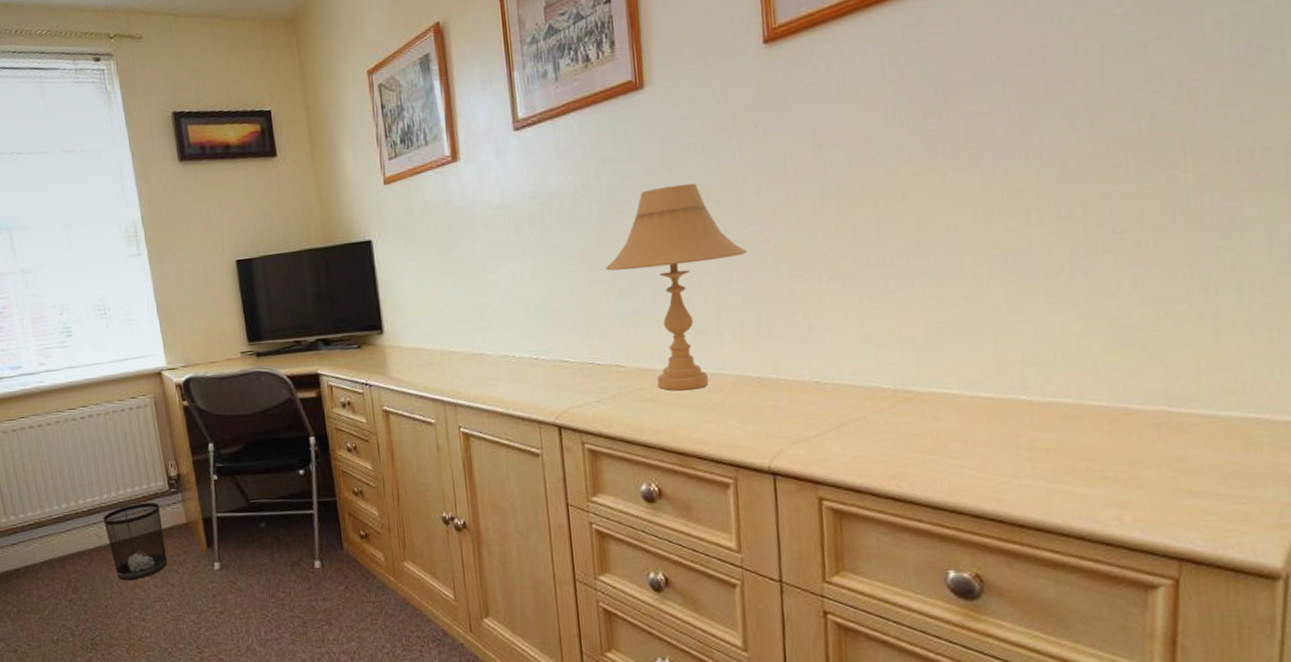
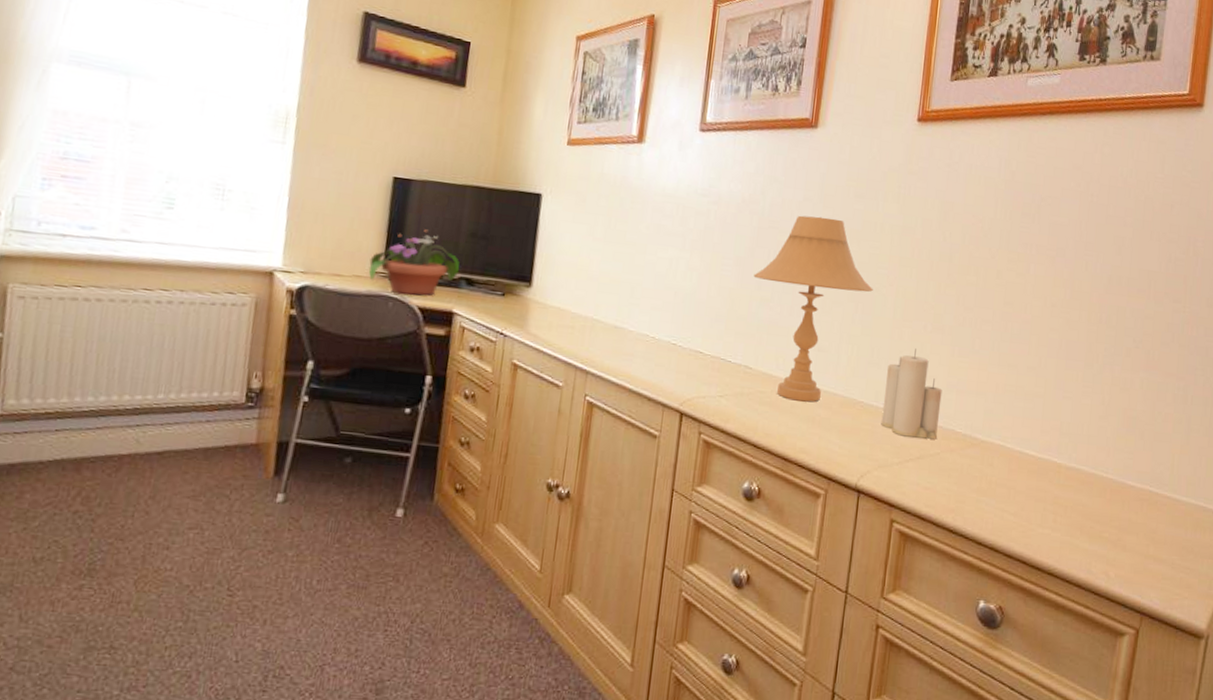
waste bin: present [102,502,168,581] -> none [148,411,228,499]
potted flower: none [235,302,315,367] -> present [368,229,460,296]
candle: none [782,305,858,406] -> present [881,349,942,440]

